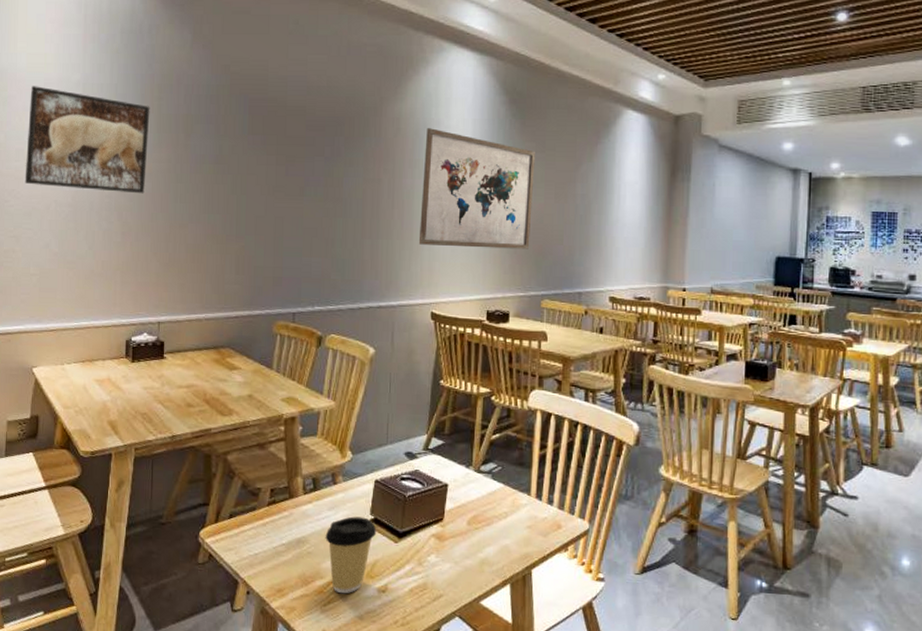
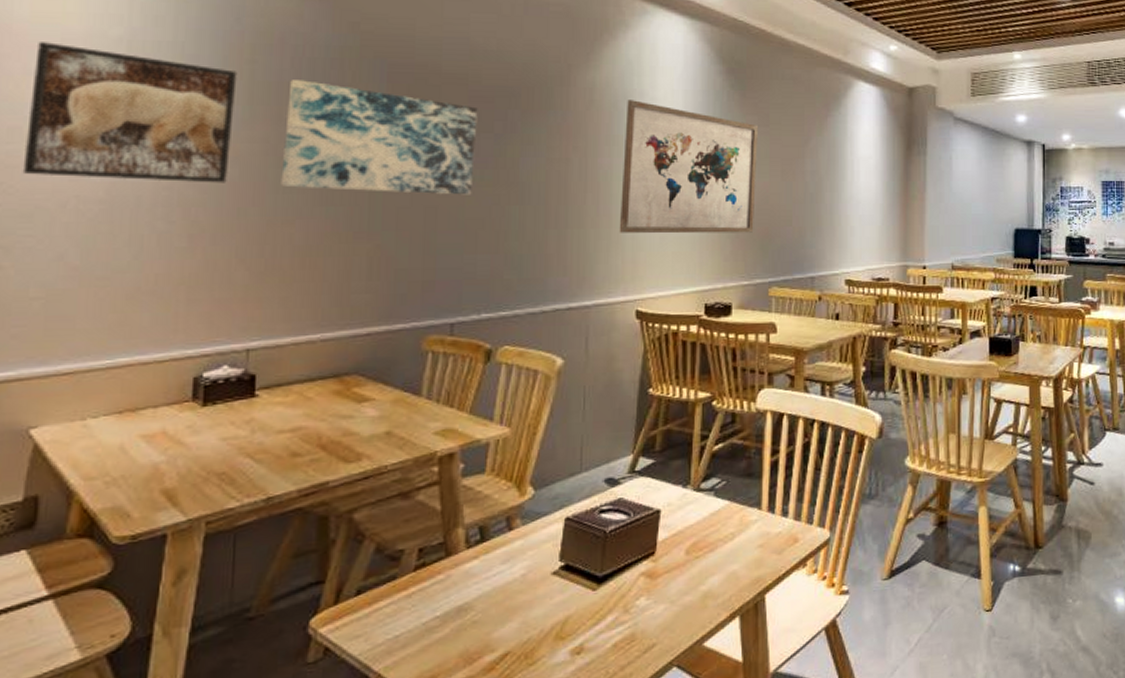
wall art: none [178,113,313,208] -> present [281,80,478,195]
coffee cup: present [325,516,377,594] -> none [497,565,568,667]

